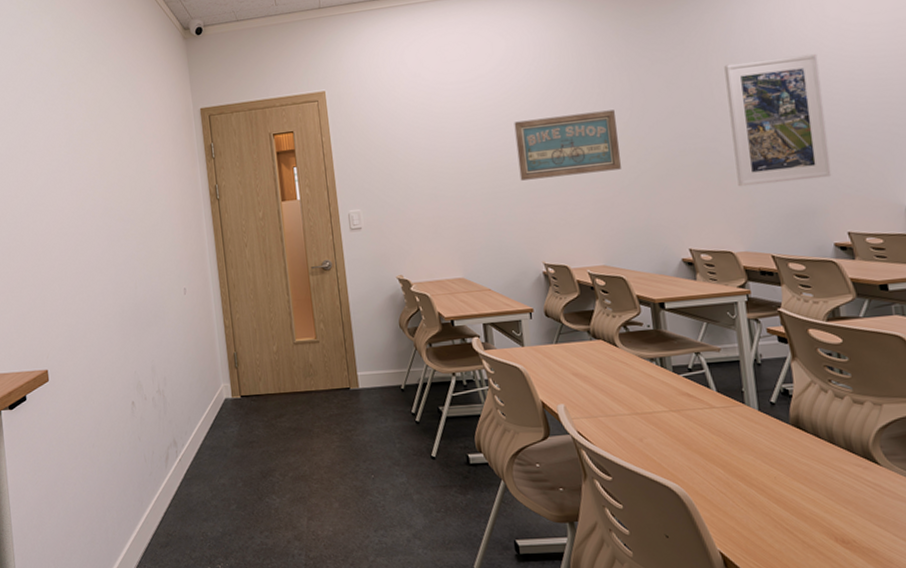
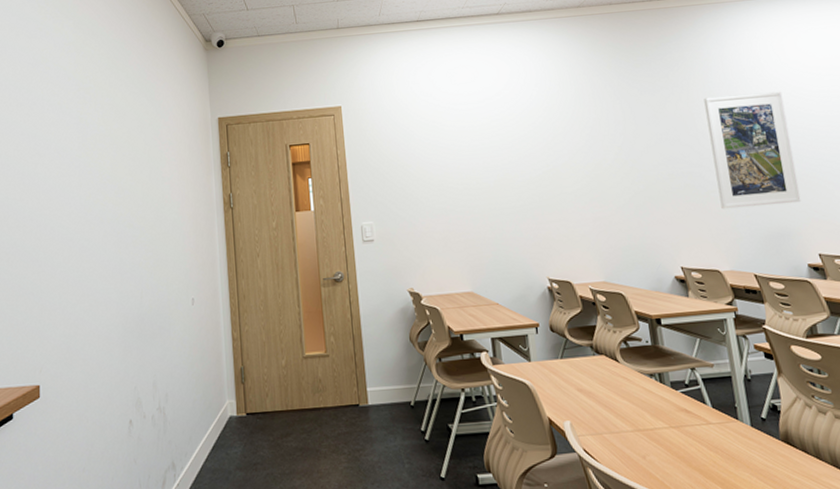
wall art: present [514,109,621,181] -> none [518,134,617,198]

